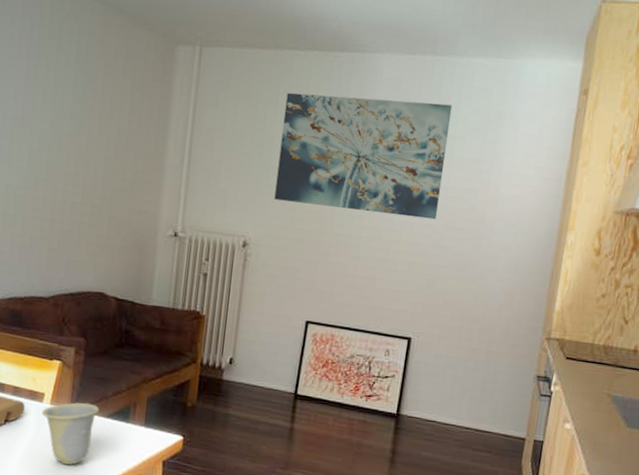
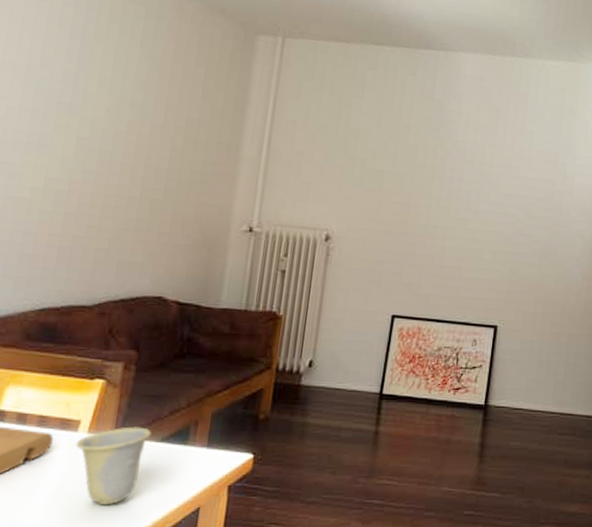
wall art: present [274,93,452,220] -> none [359,86,530,209]

